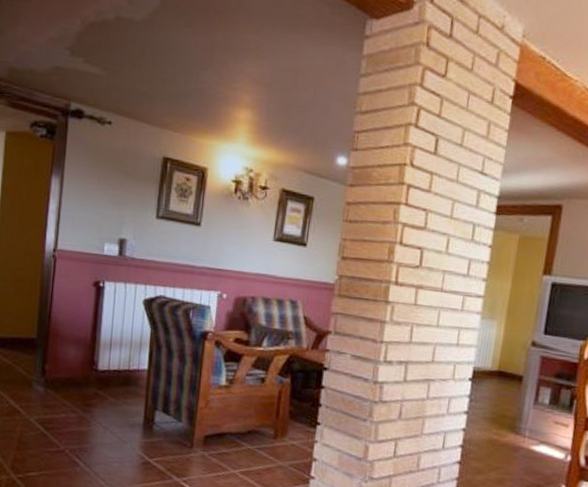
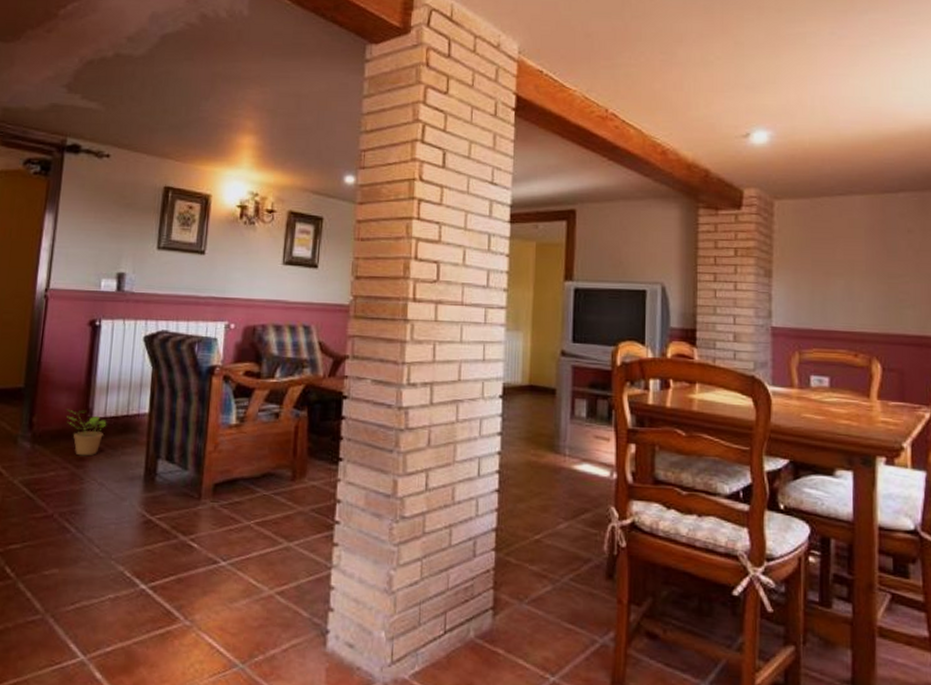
potted plant: none [74,360,110,403] -> present [66,409,107,456]

